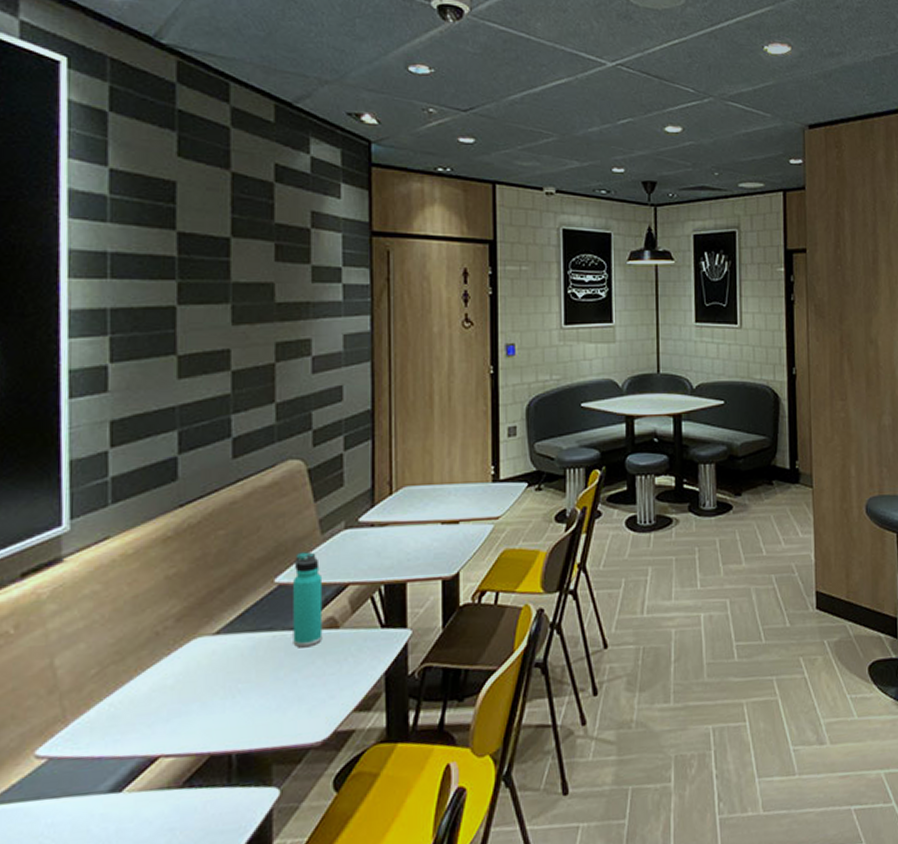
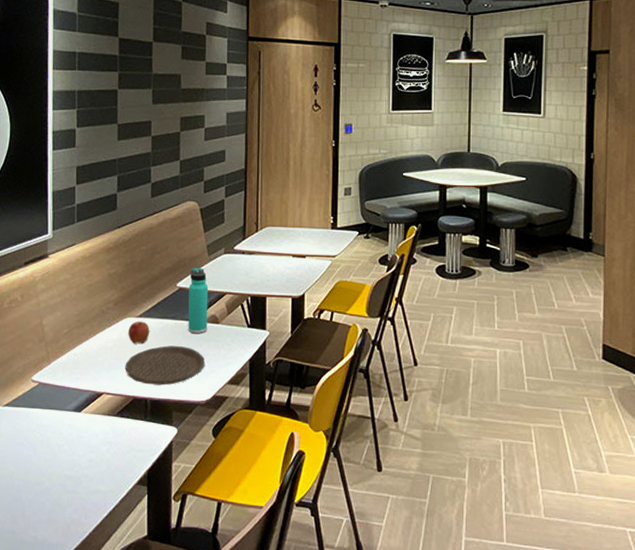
plate: none [194,667,320,732] -> present [125,346,205,386]
apple: none [199,639,234,675] -> present [128,321,150,344]

